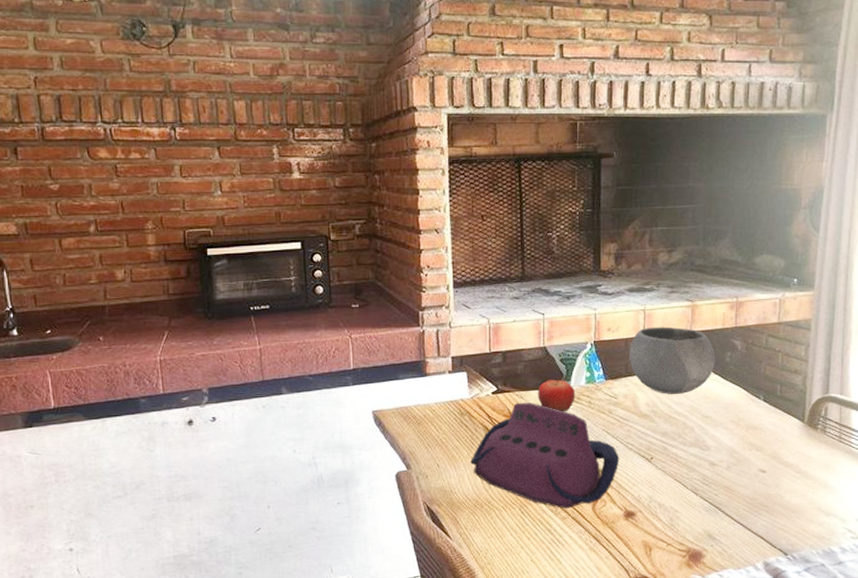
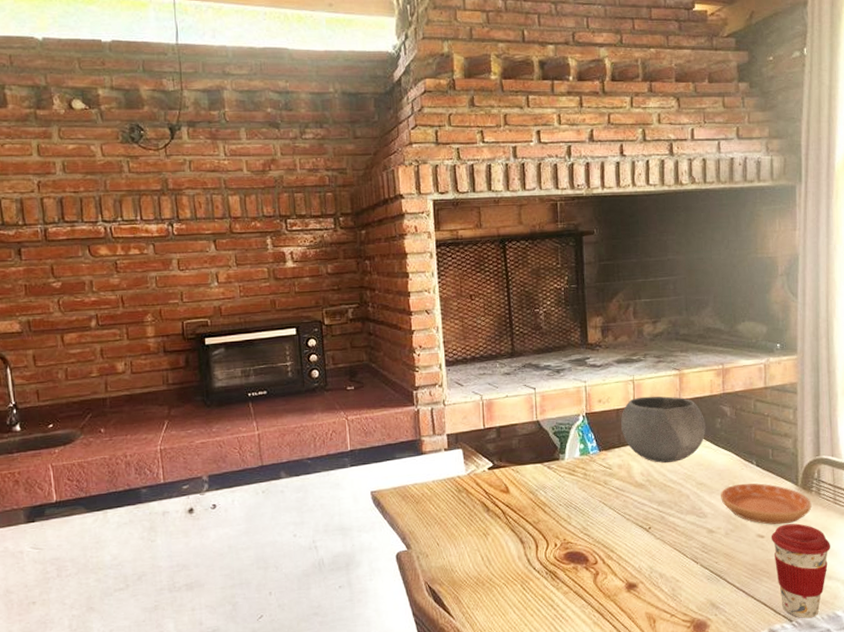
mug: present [470,403,620,509] -> none [470,477,618,583]
fruit: present [538,377,576,412] -> none [533,450,571,485]
saucer: none [725,418,816,461] -> present [721,483,812,525]
coffee cup: none [772,460,832,553] -> present [771,523,830,619]

